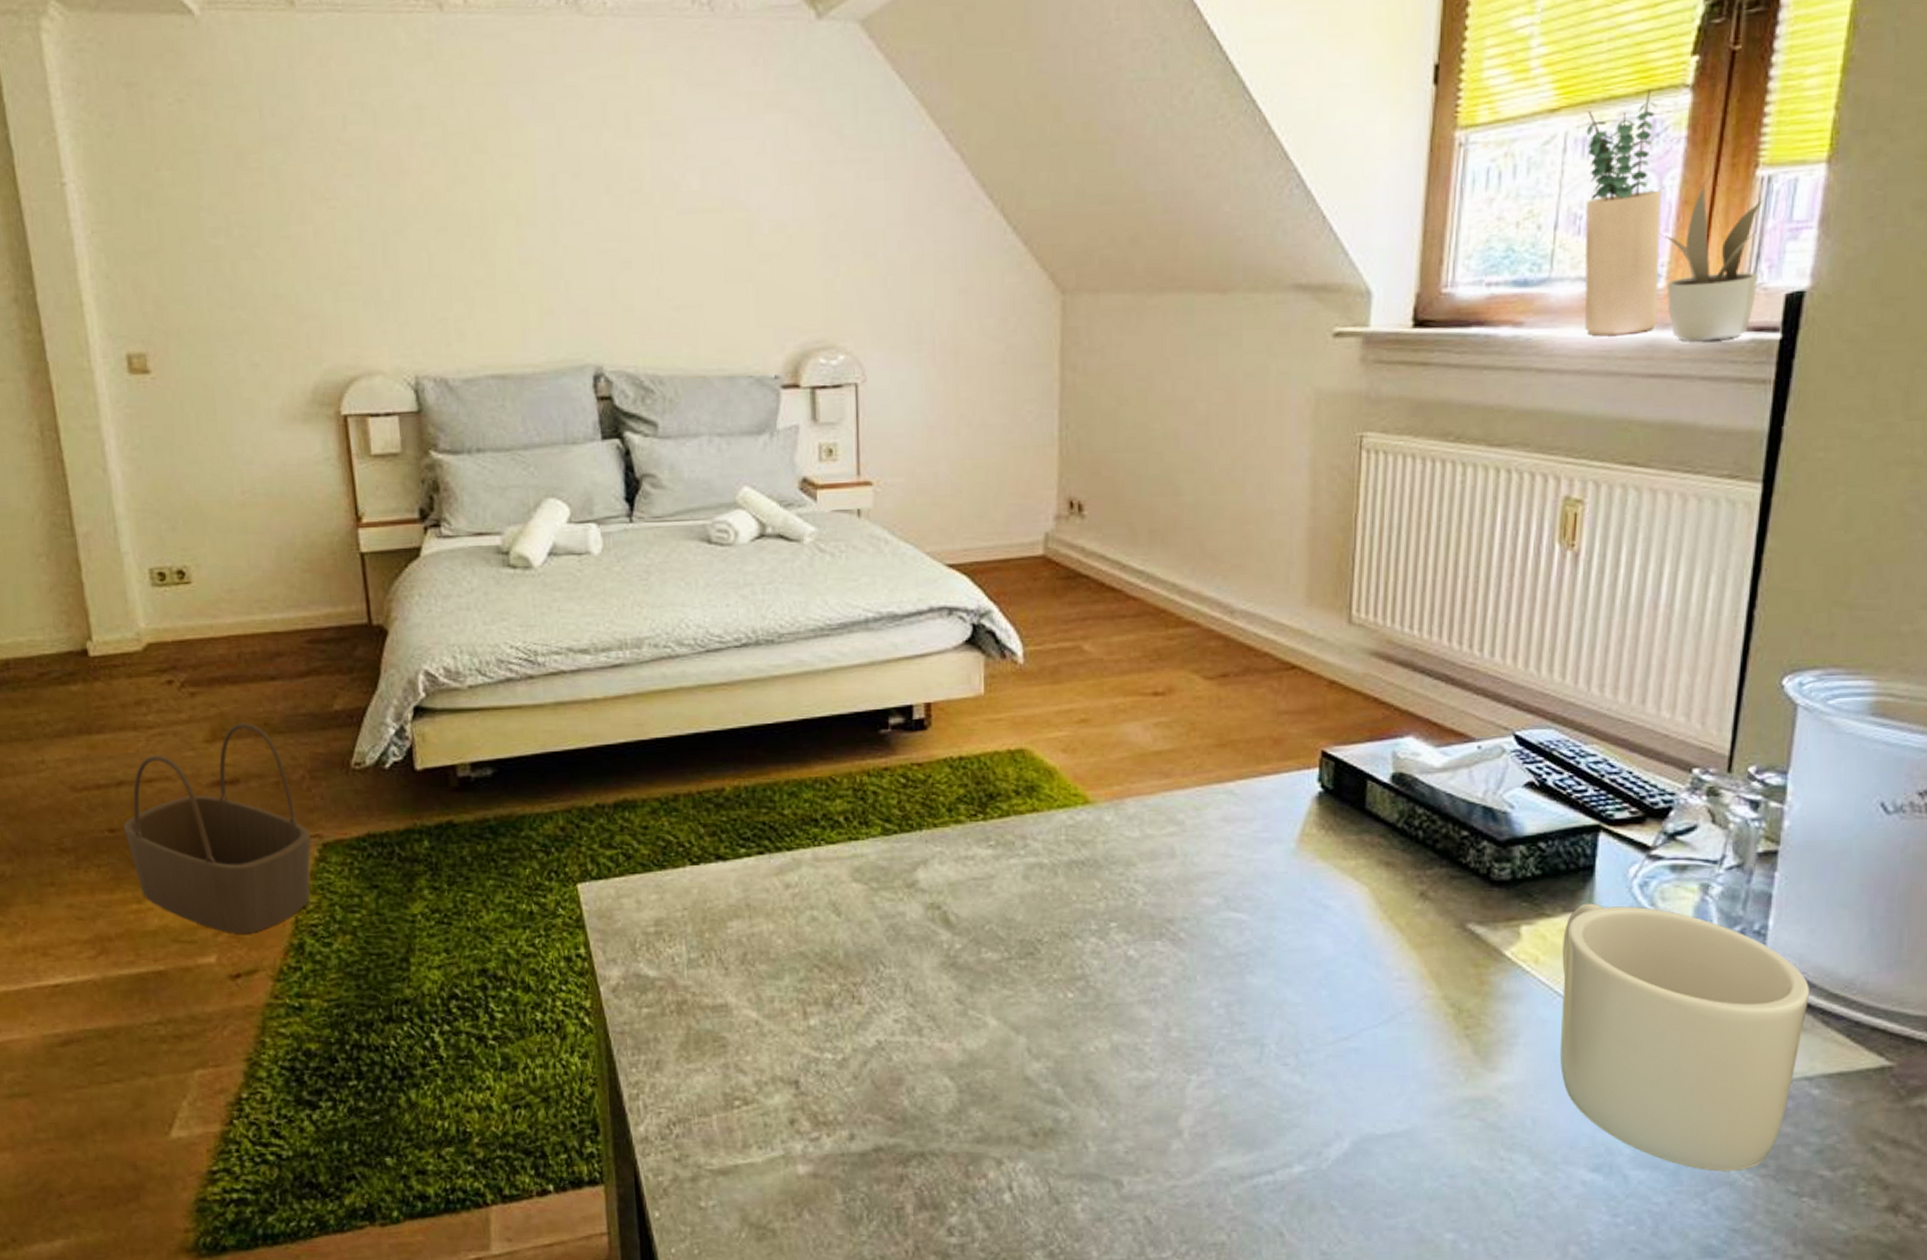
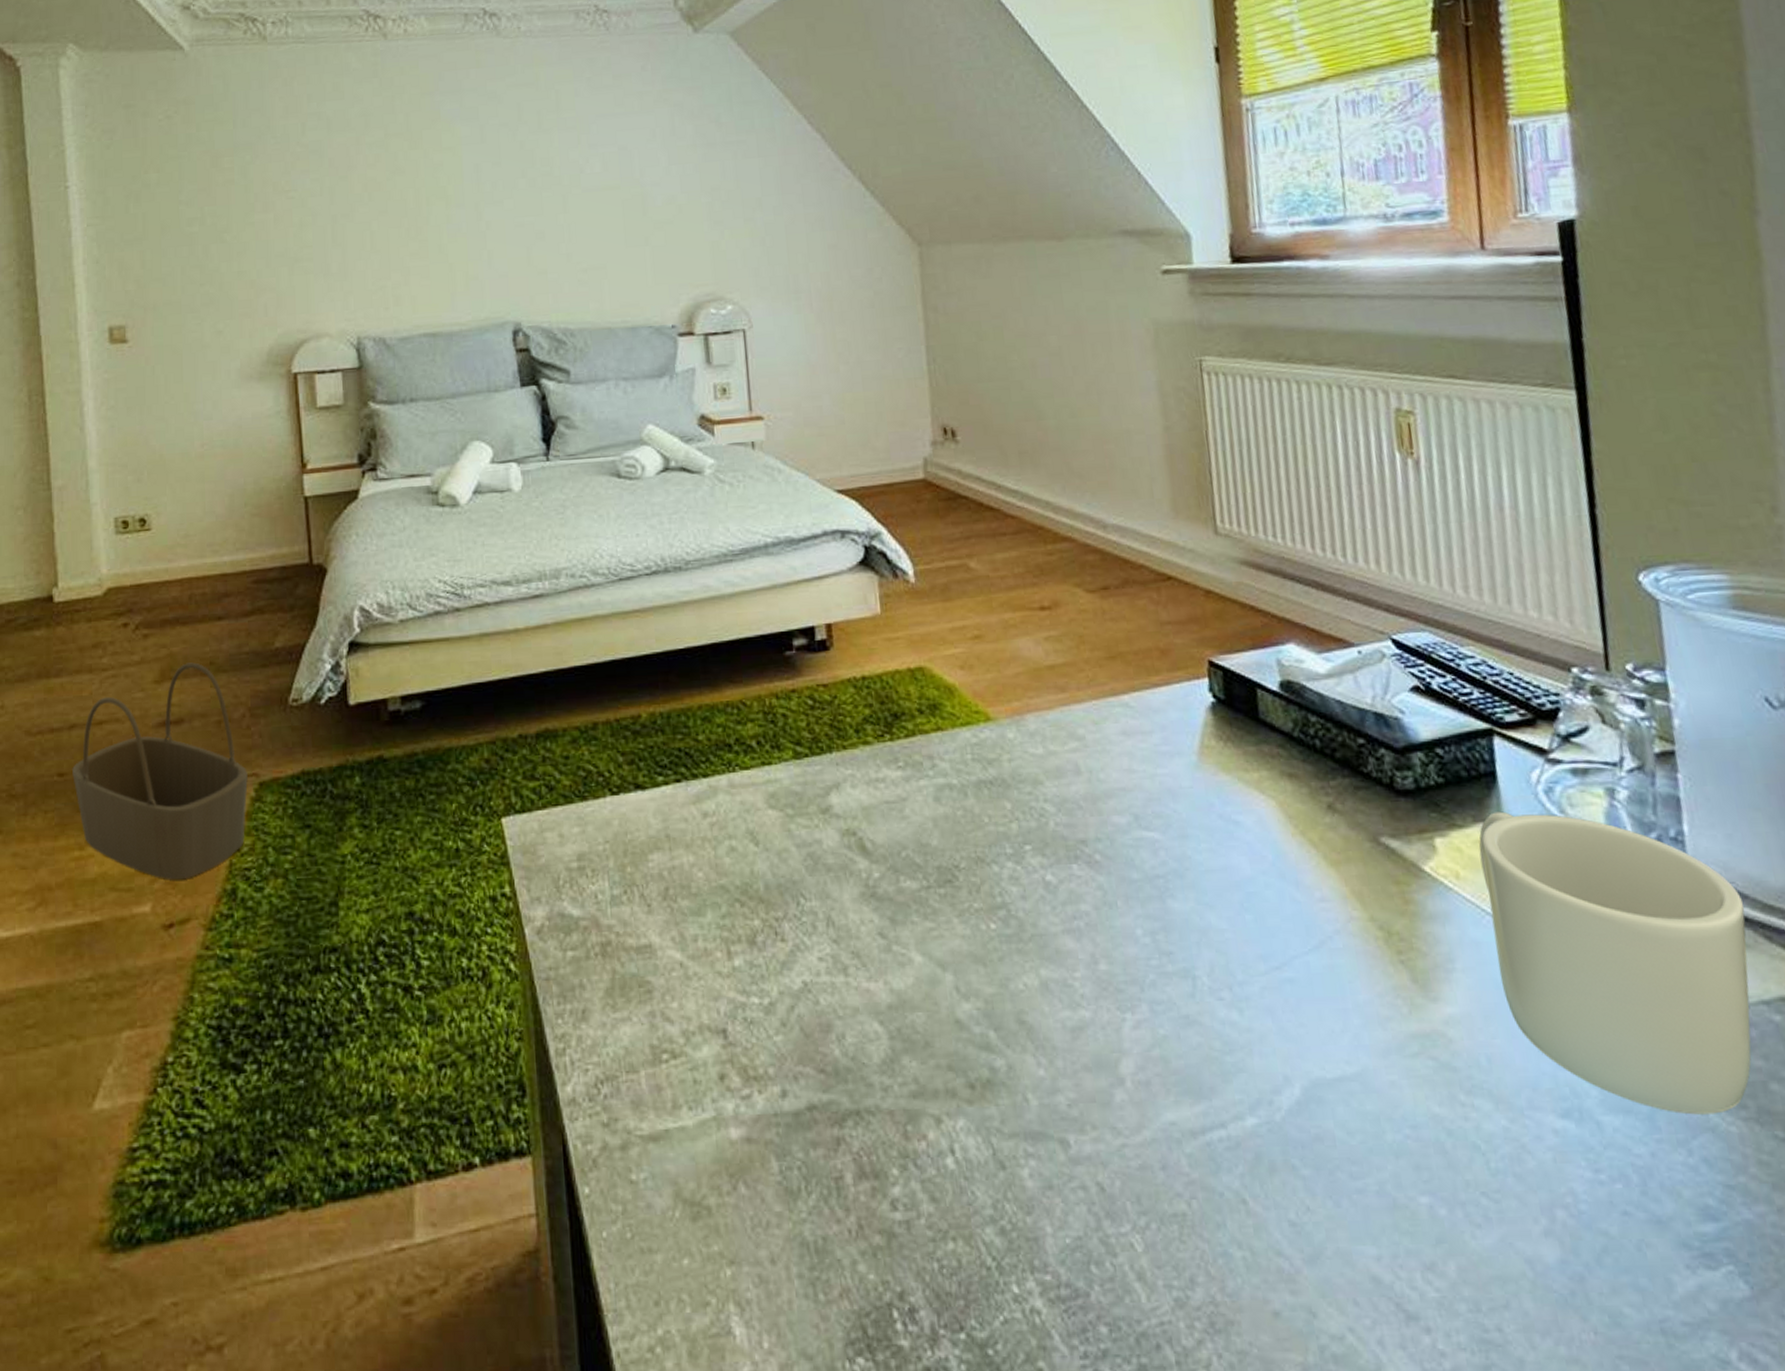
vase: present [1584,89,1662,336] -> none [1352,59,1449,265]
potted plant: present [1661,181,1764,342] -> none [1436,131,1532,267]

